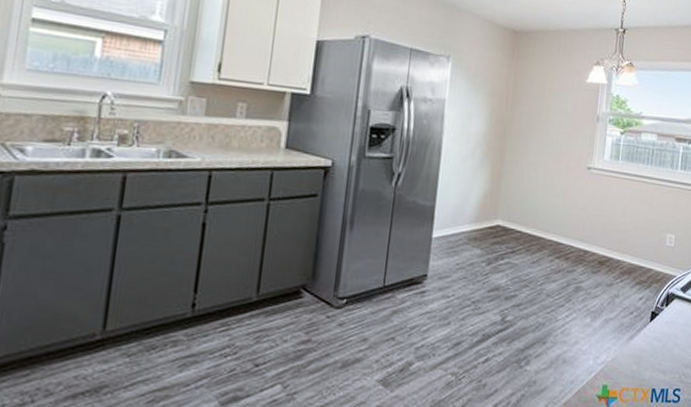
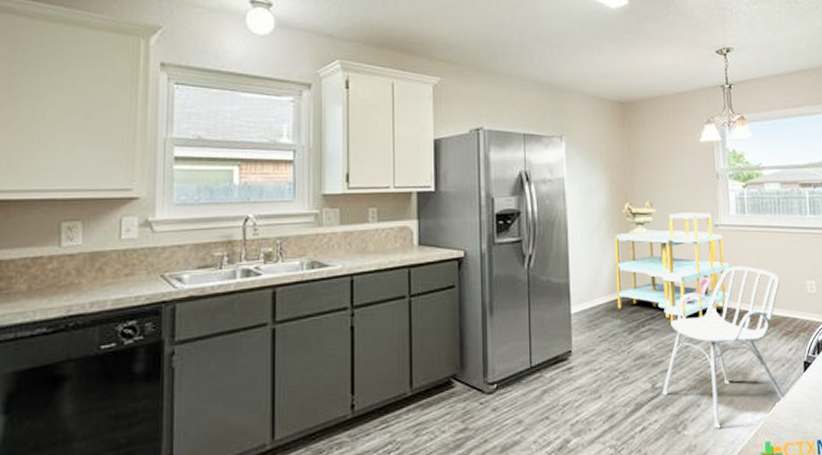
shelving unit: none [479,150,597,261] -> present [614,212,732,325]
decorative urn: none [498,132,533,169] -> present [621,201,656,236]
chair: none [510,210,642,367] -> present [661,266,785,429]

